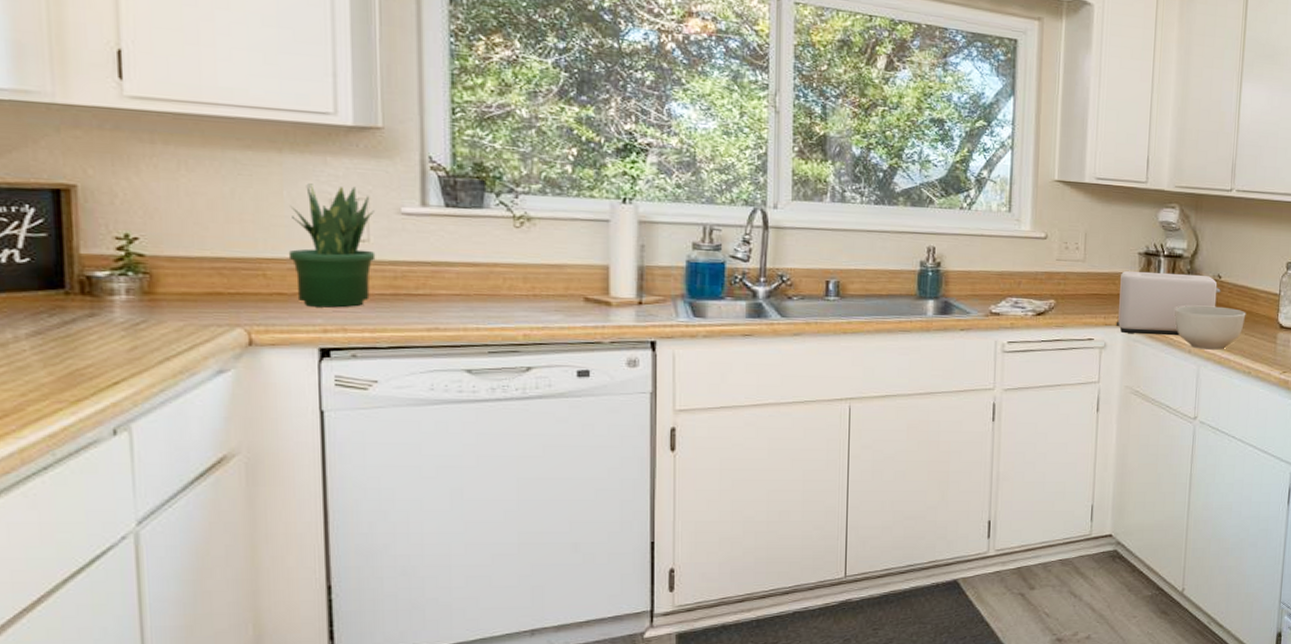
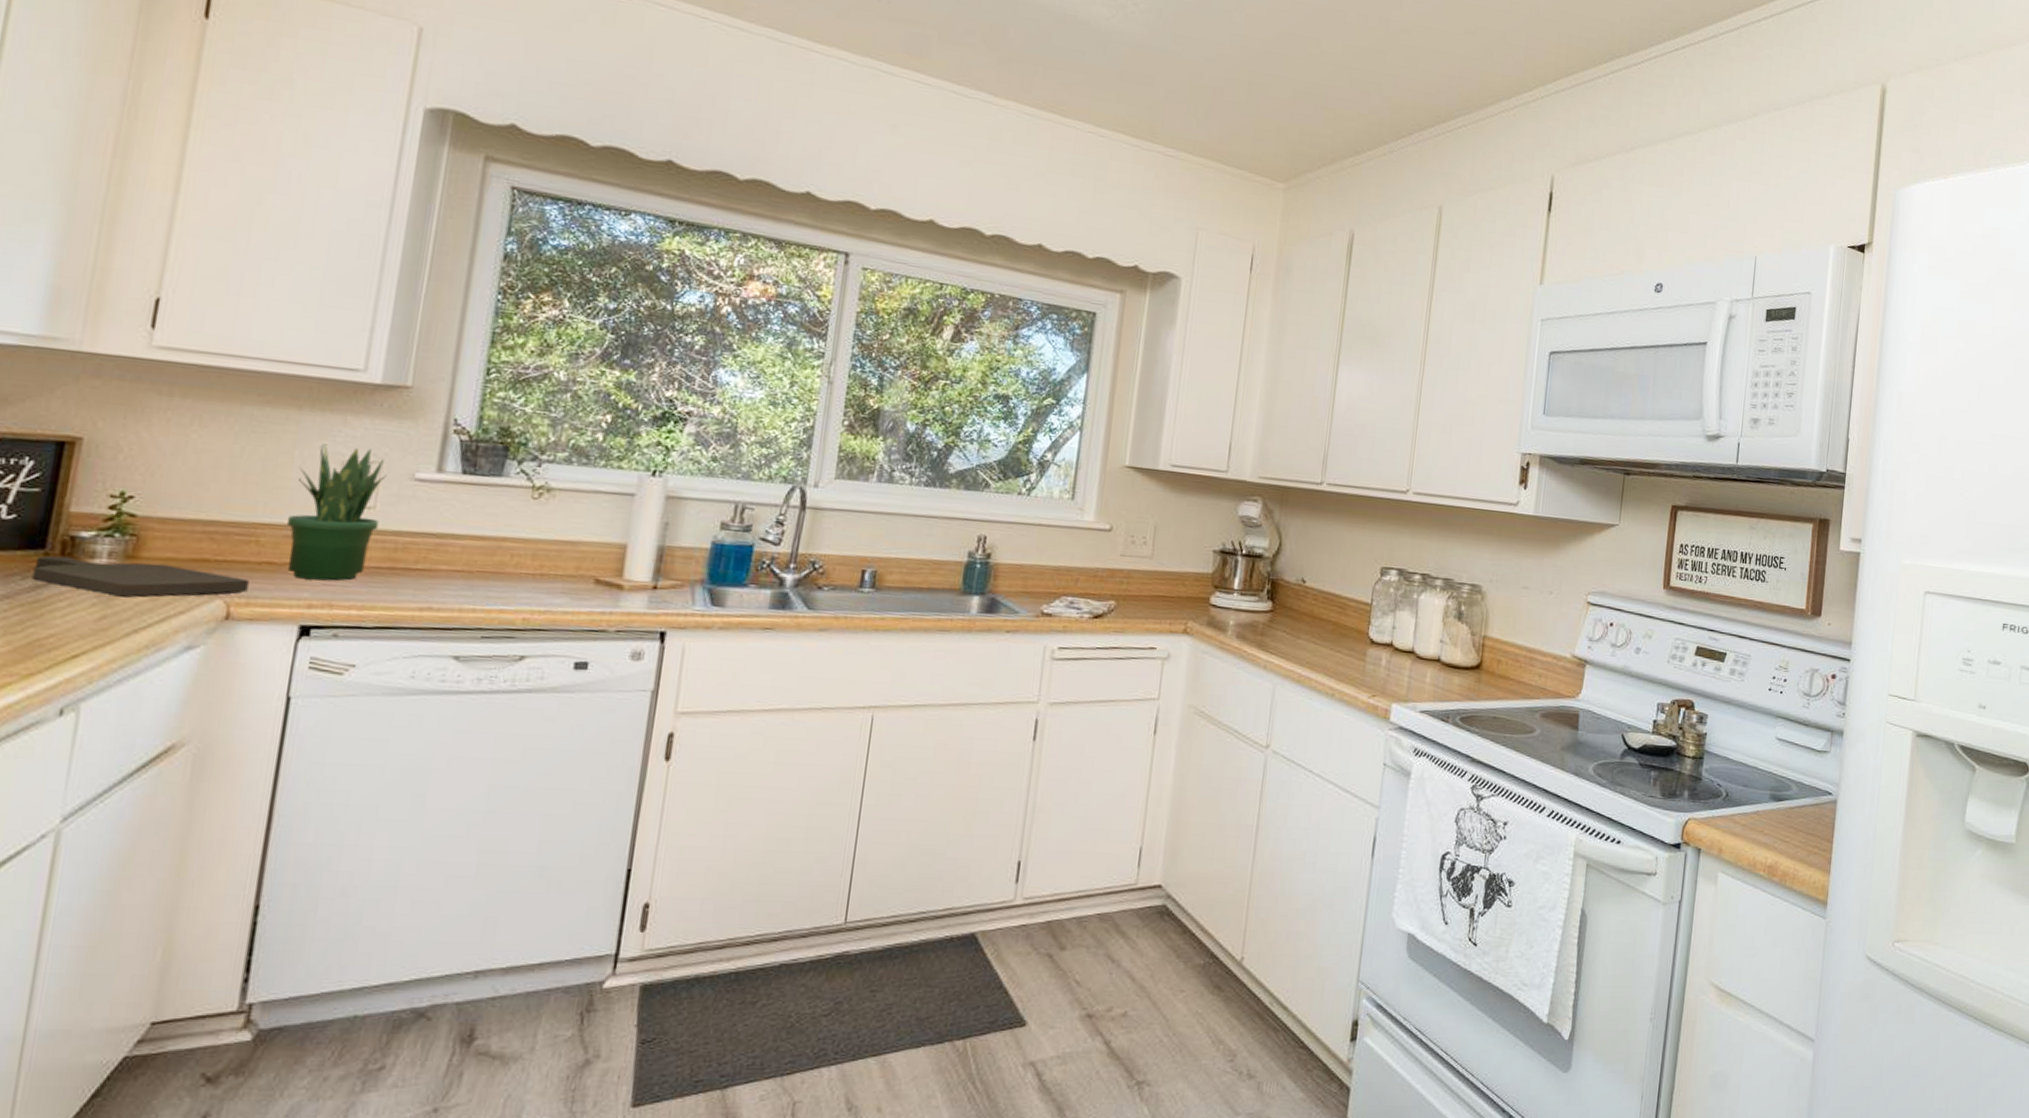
cutting board: none [58,294,264,330] -> present [31,555,249,598]
toaster: present [1116,270,1221,336] -> none [1182,570,1305,648]
bowl: present [1174,305,1246,350] -> none [1249,613,1332,667]

